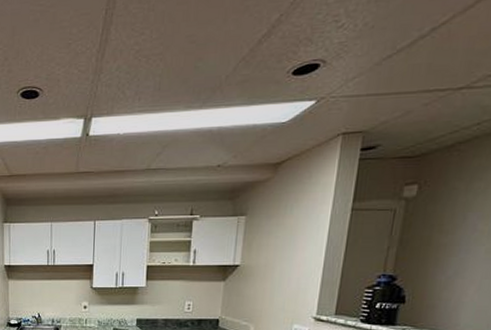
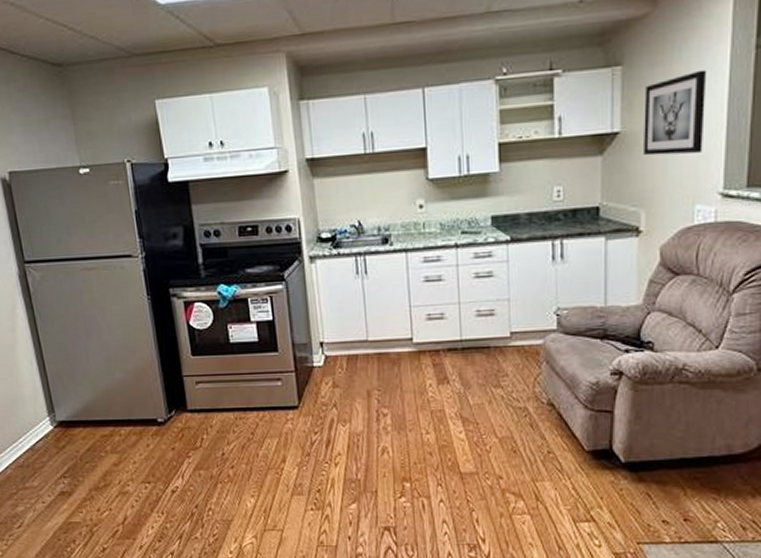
wall art: none [257,224,312,287] -> present [644,70,707,156]

